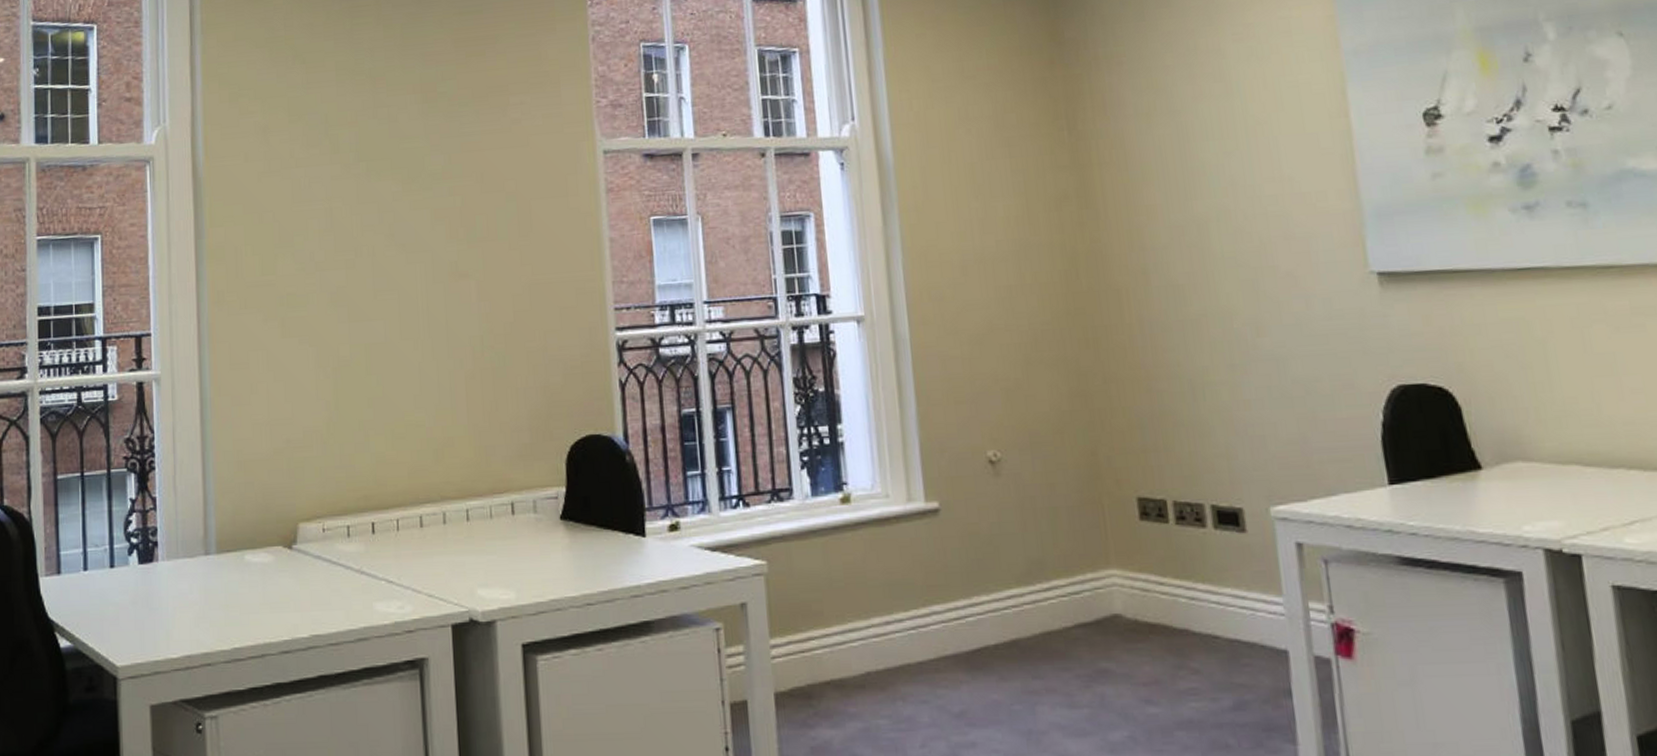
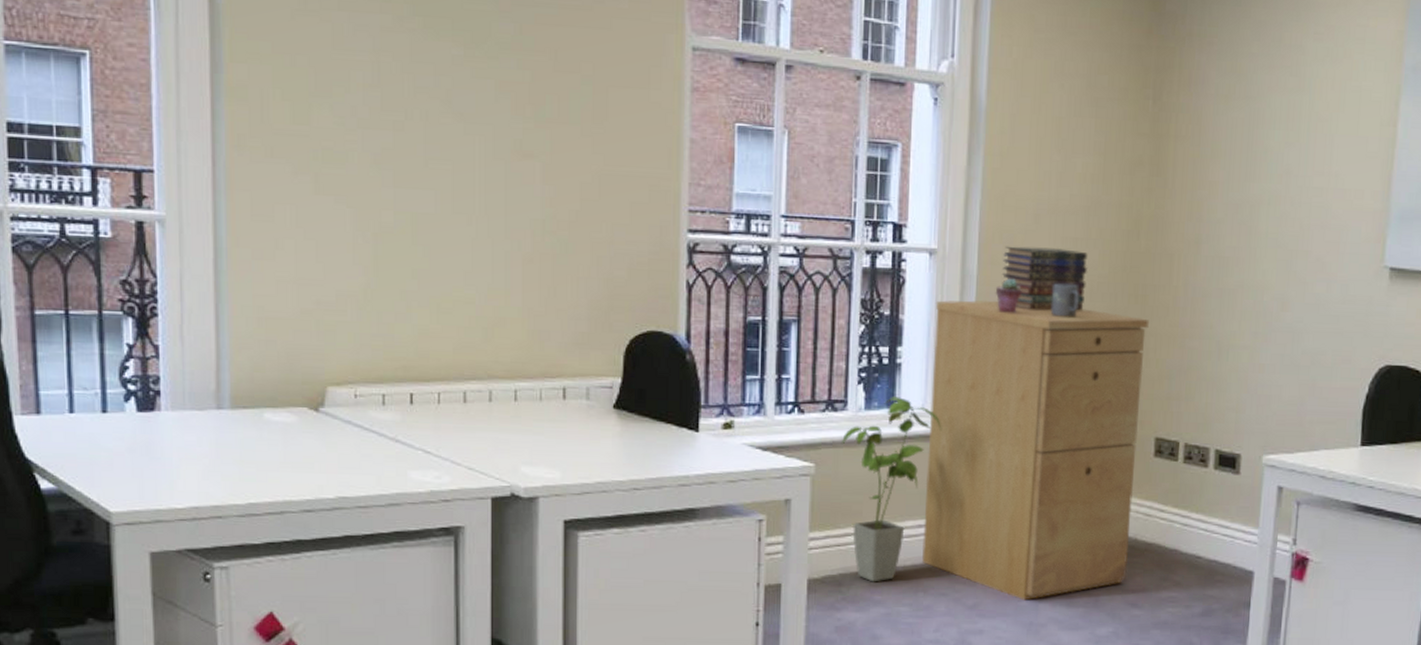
house plant: none [792,478,897,692] -> present [842,395,942,582]
filing cabinet: none [870,360,1133,704] -> present [922,300,1149,601]
potted succulent: none [931,337,961,375] -> present [995,278,1022,313]
book stack: none [934,298,1031,370] -> present [1001,246,1088,311]
mug: none [993,335,1025,373] -> present [1051,283,1079,317]

